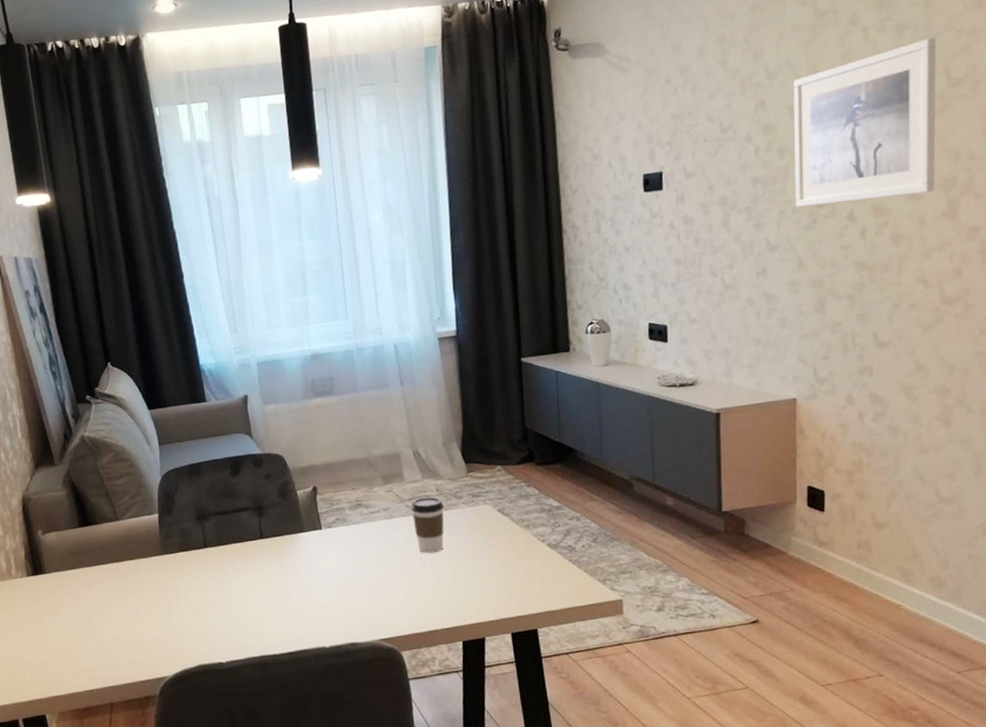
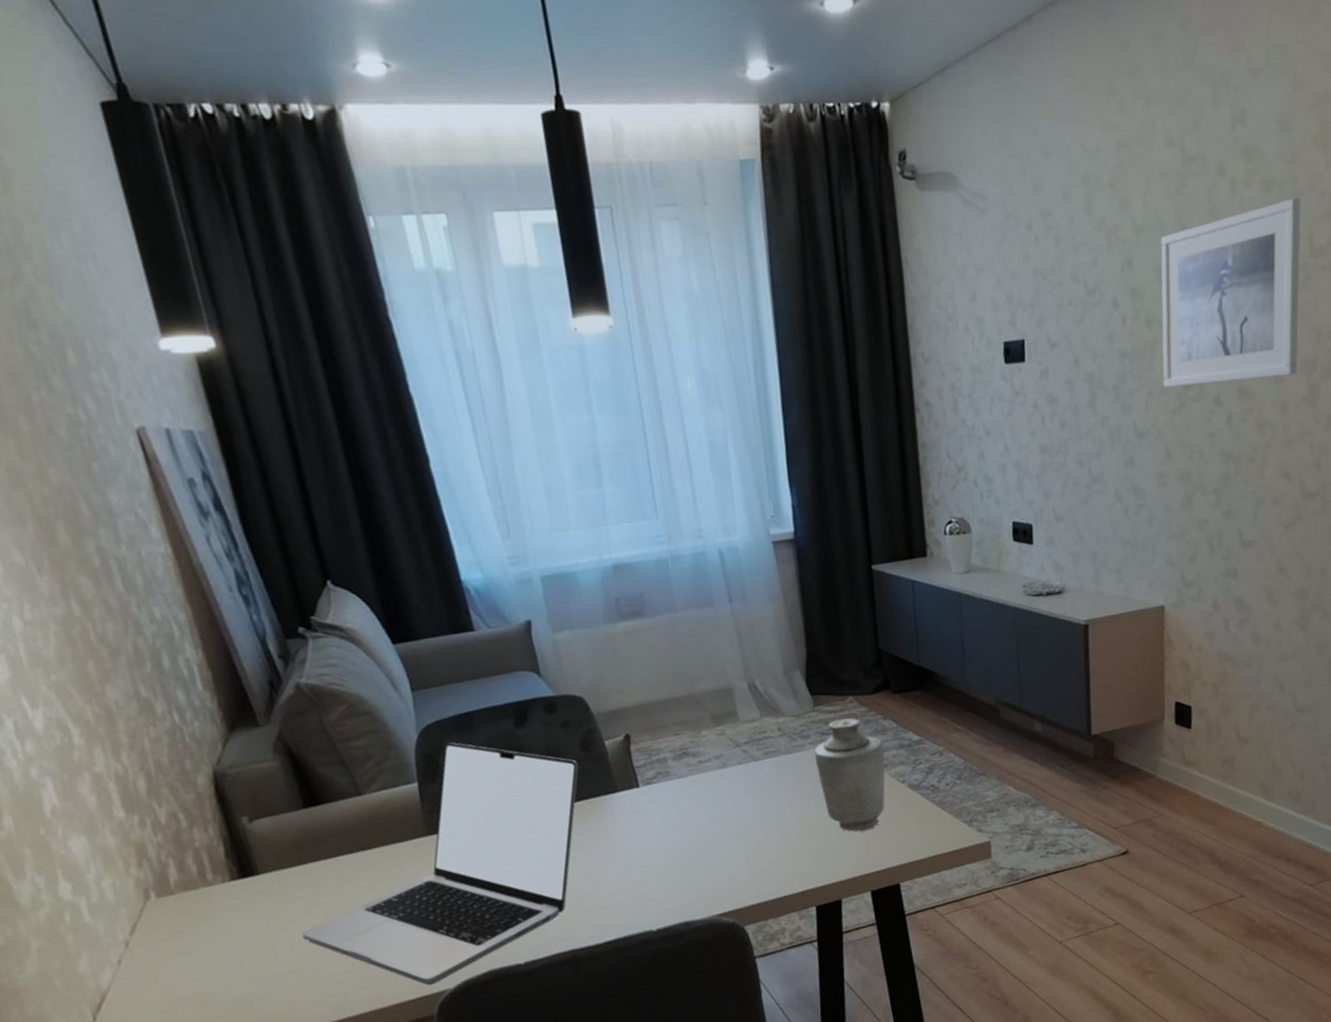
laptop: none [70,485,276,671] -> present [302,742,579,986]
coffee cup: present [411,497,445,554] -> none [748,738,790,807]
vase: none [466,484,528,581] -> present [814,718,886,832]

